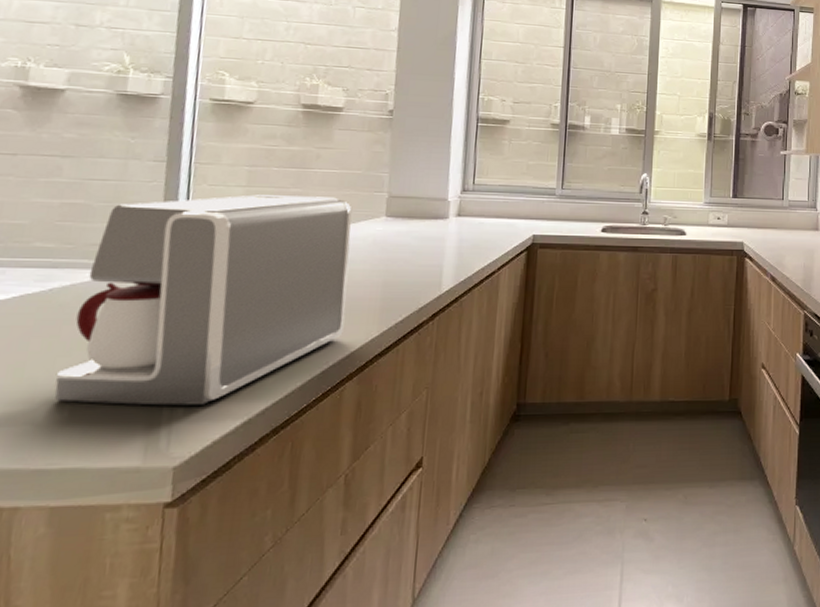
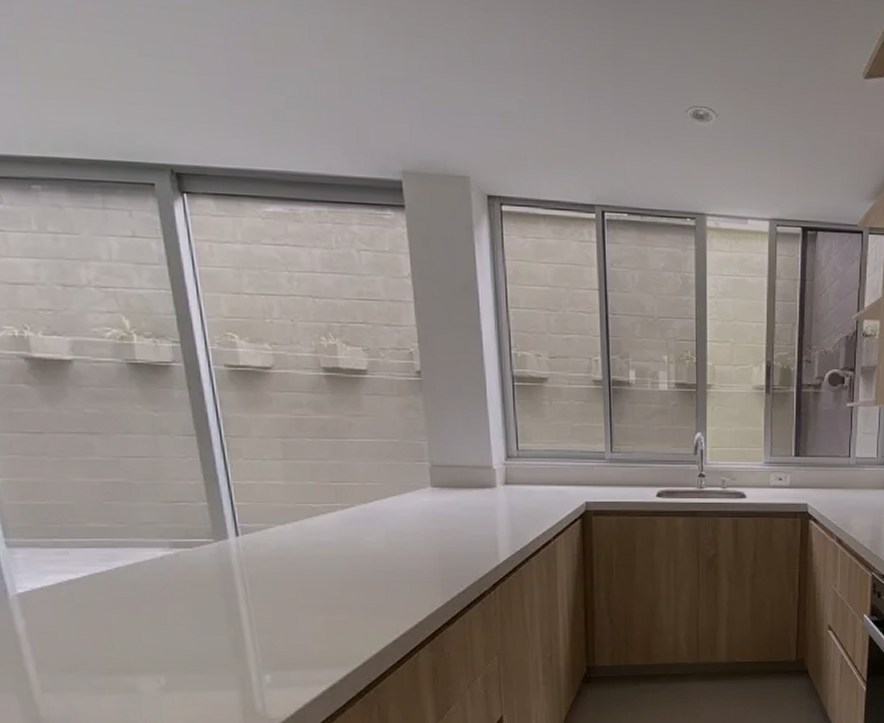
coffee maker: present [55,195,352,406] -> none [144,468,408,674]

